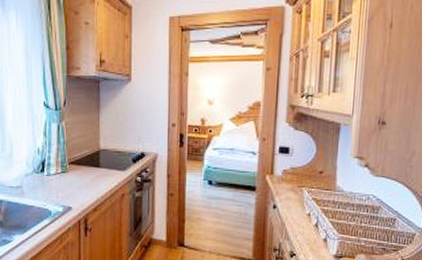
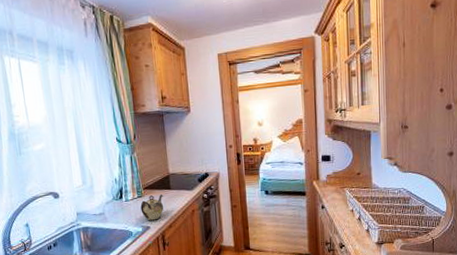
teapot: none [63,171,92,201] -> present [140,193,164,221]

